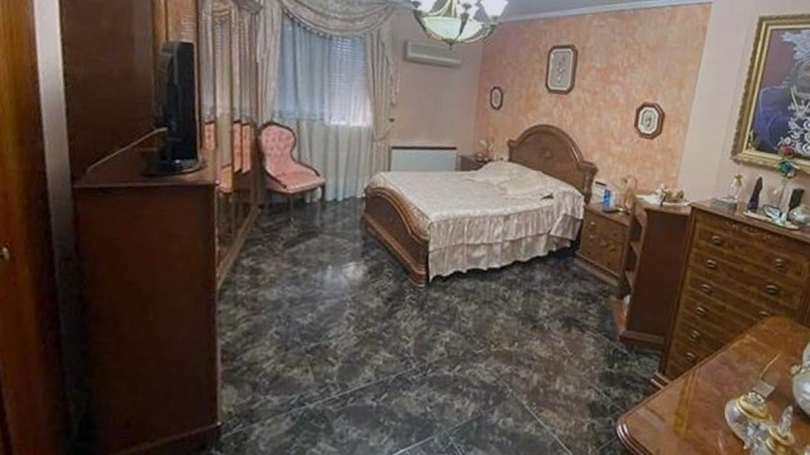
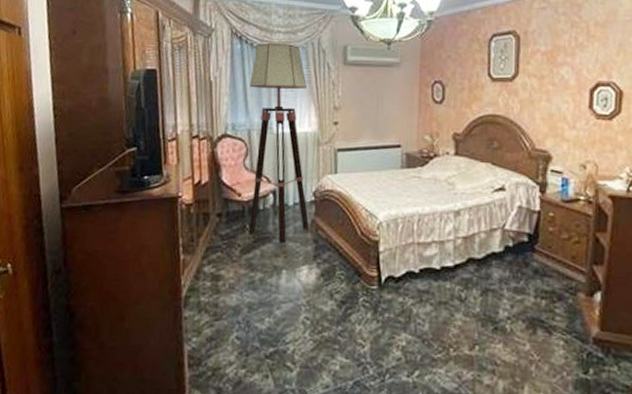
floor lamp: none [293,28,363,239] -> present [248,43,309,244]

